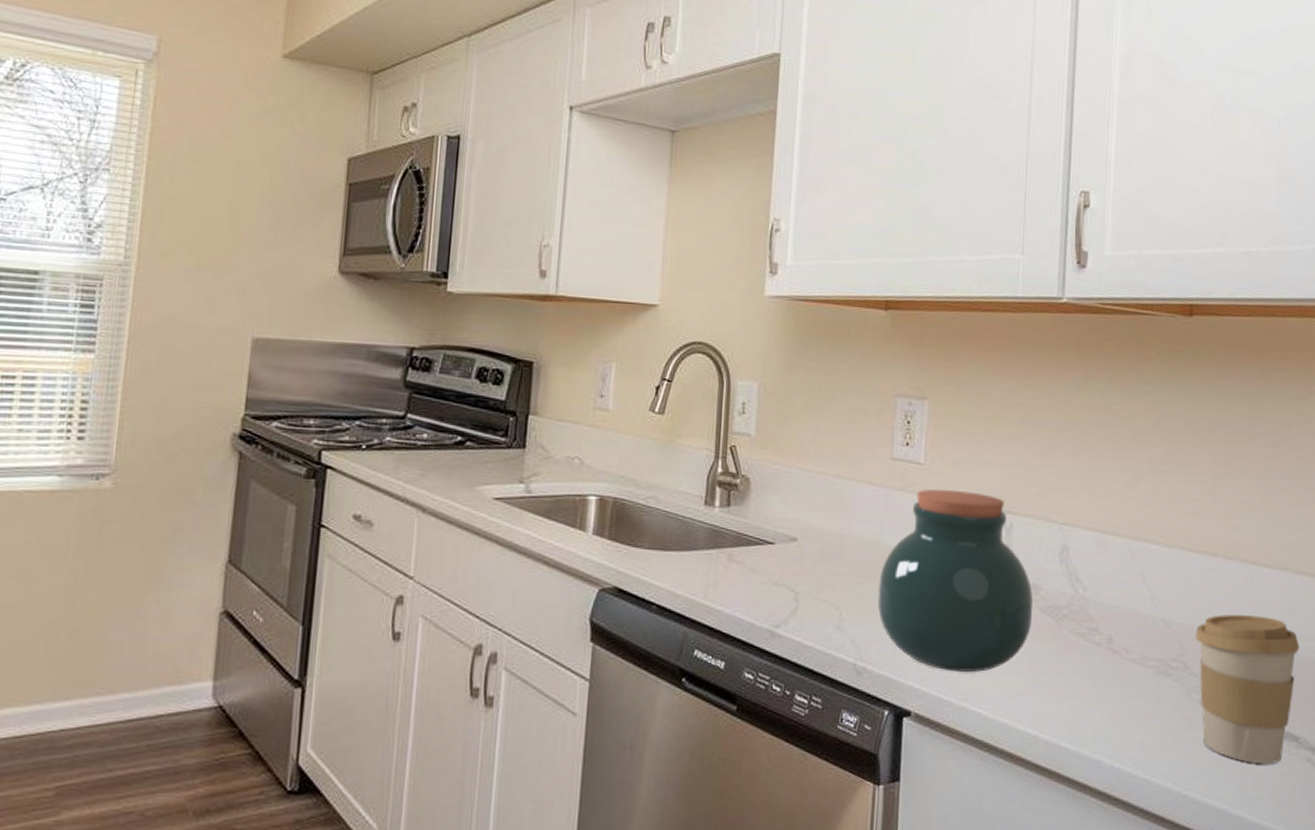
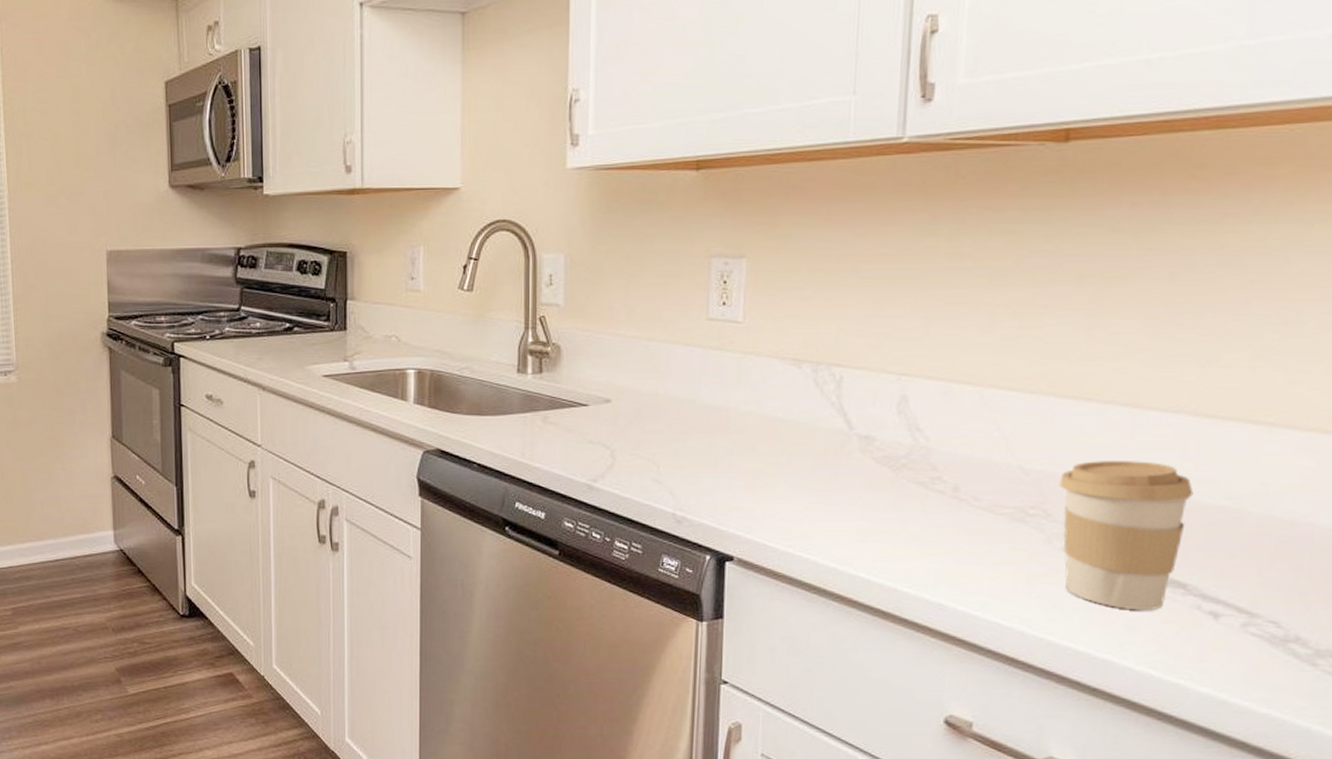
jar: present [877,489,1033,672] -> none [696,346,867,520]

